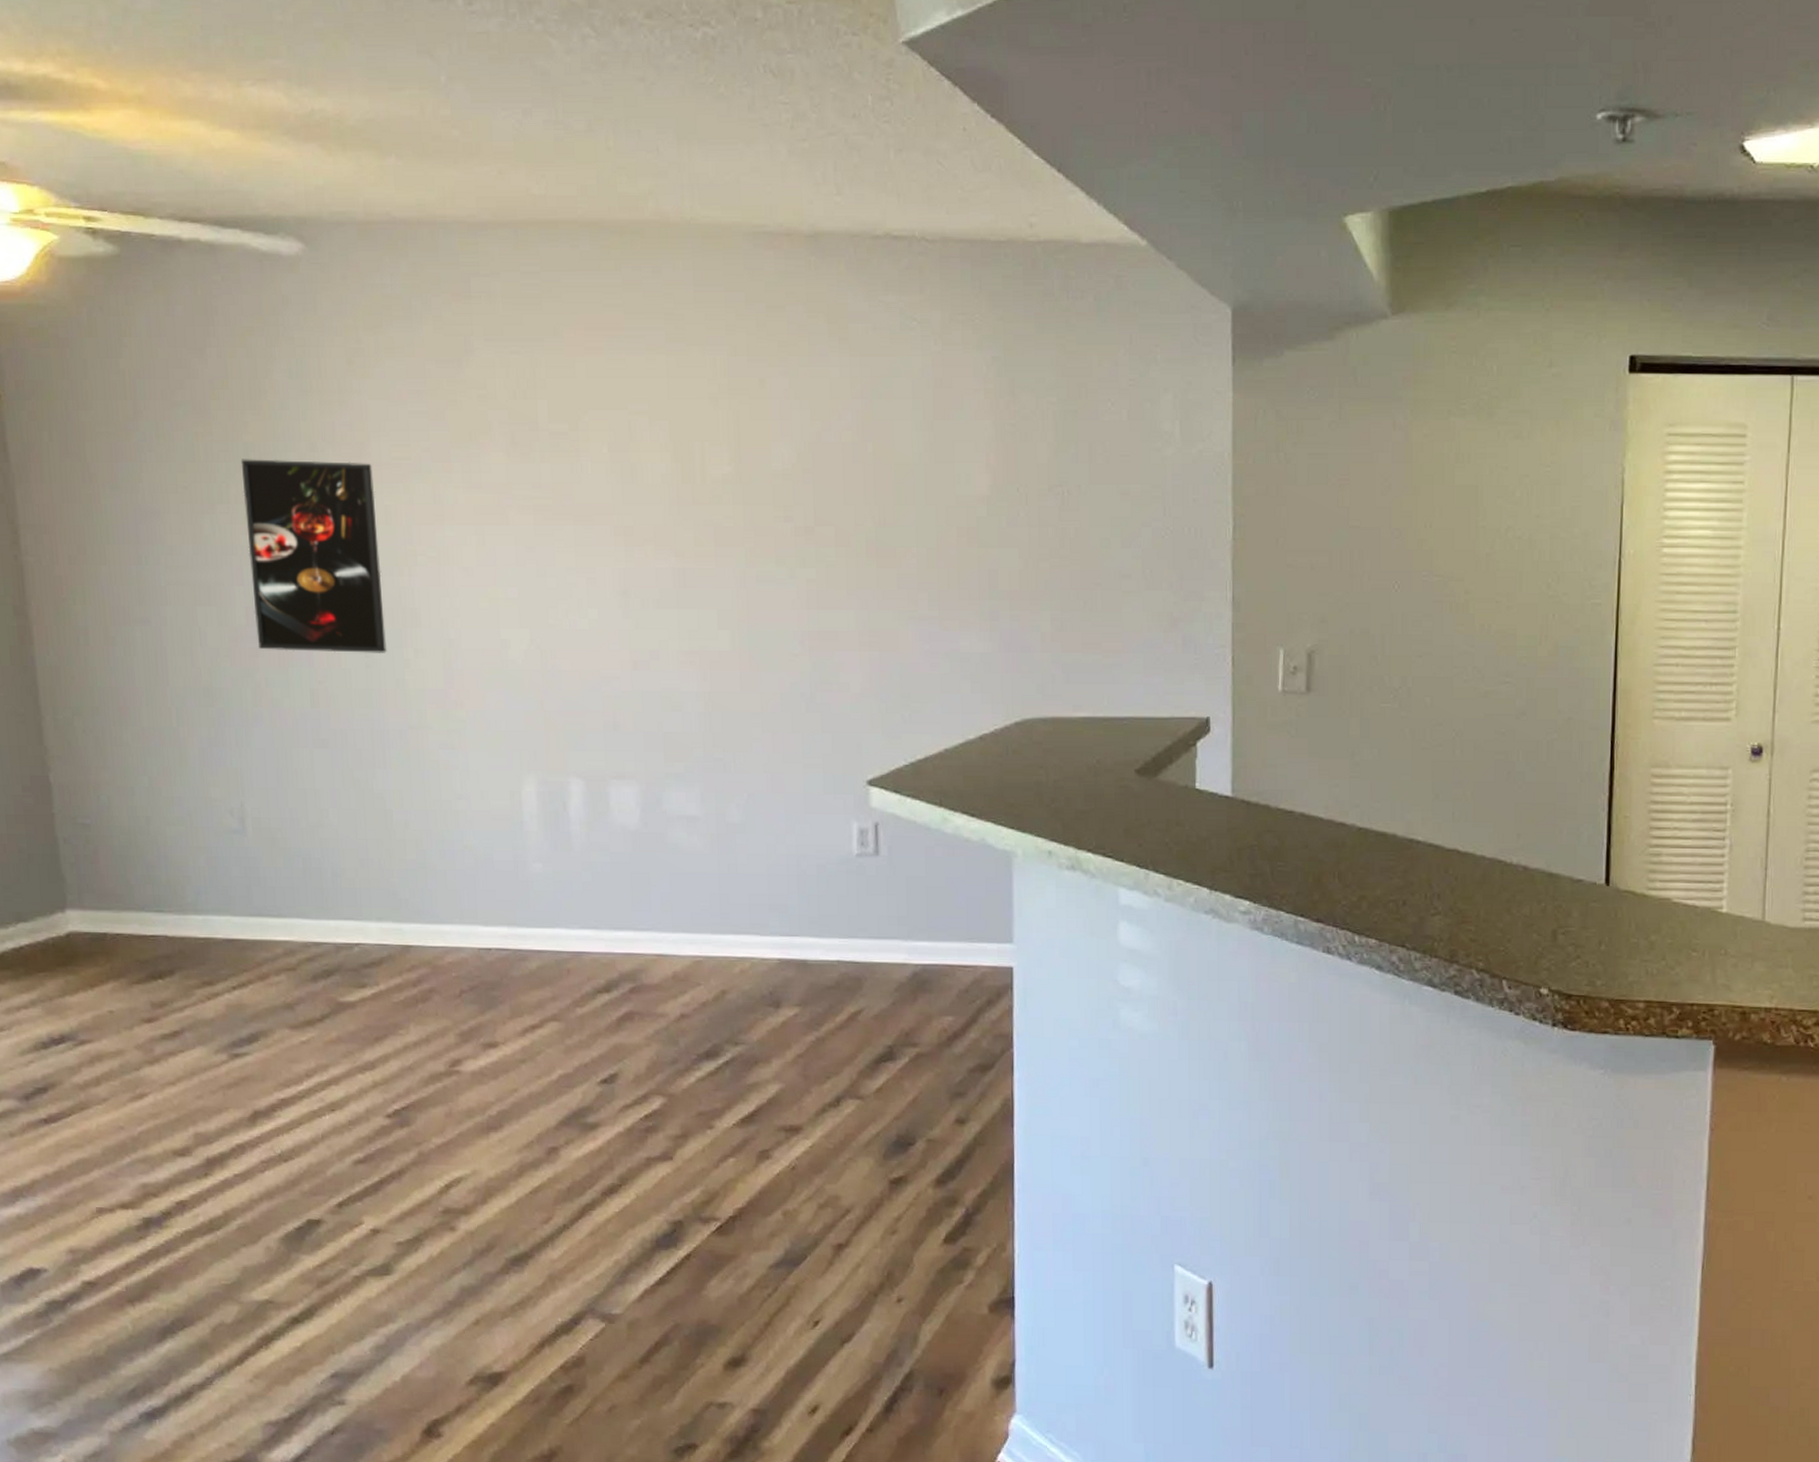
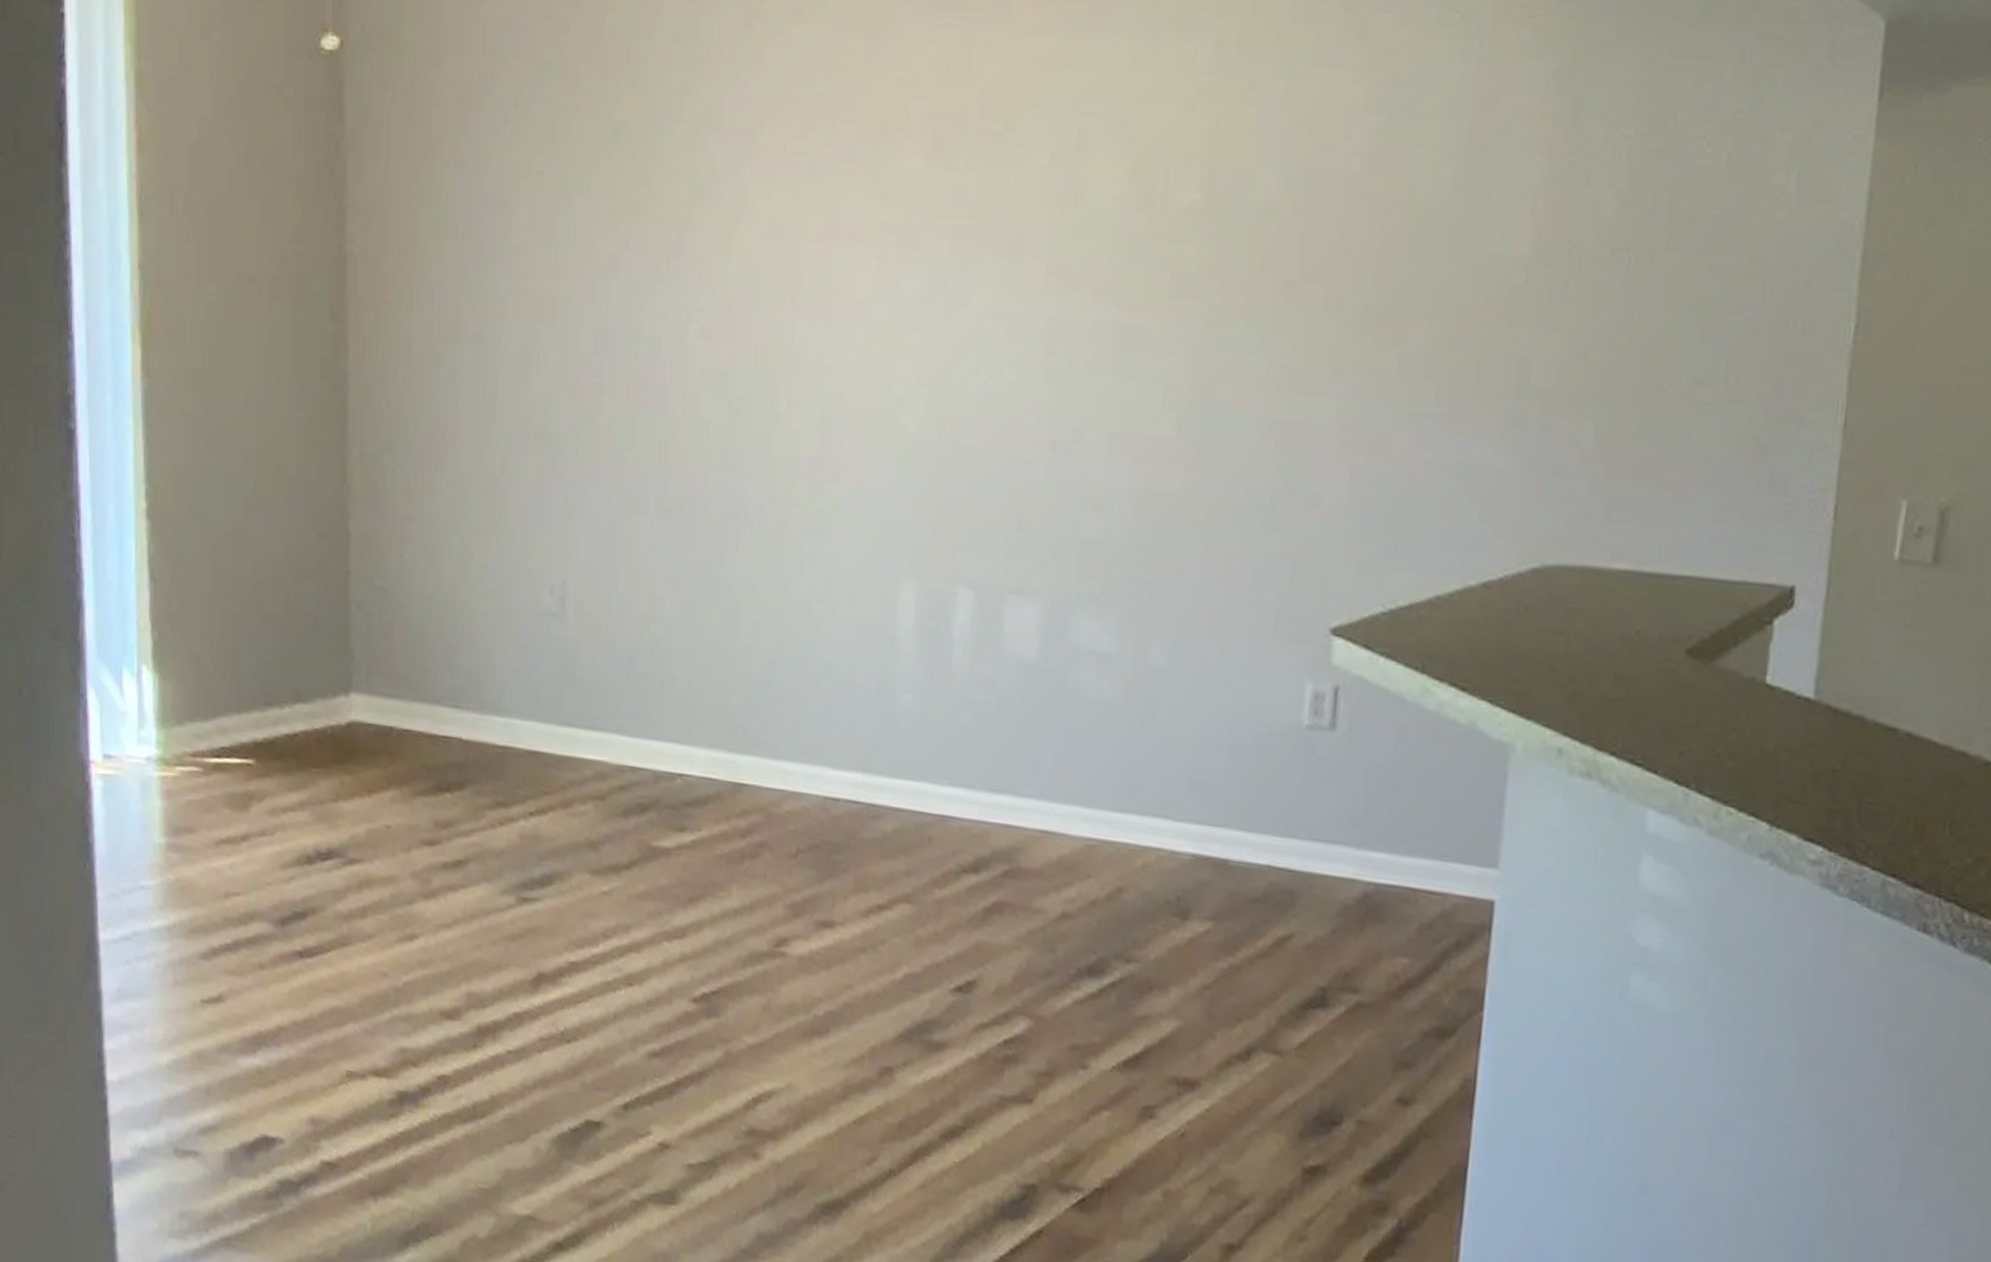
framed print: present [240,459,388,653] -> none [604,141,762,404]

